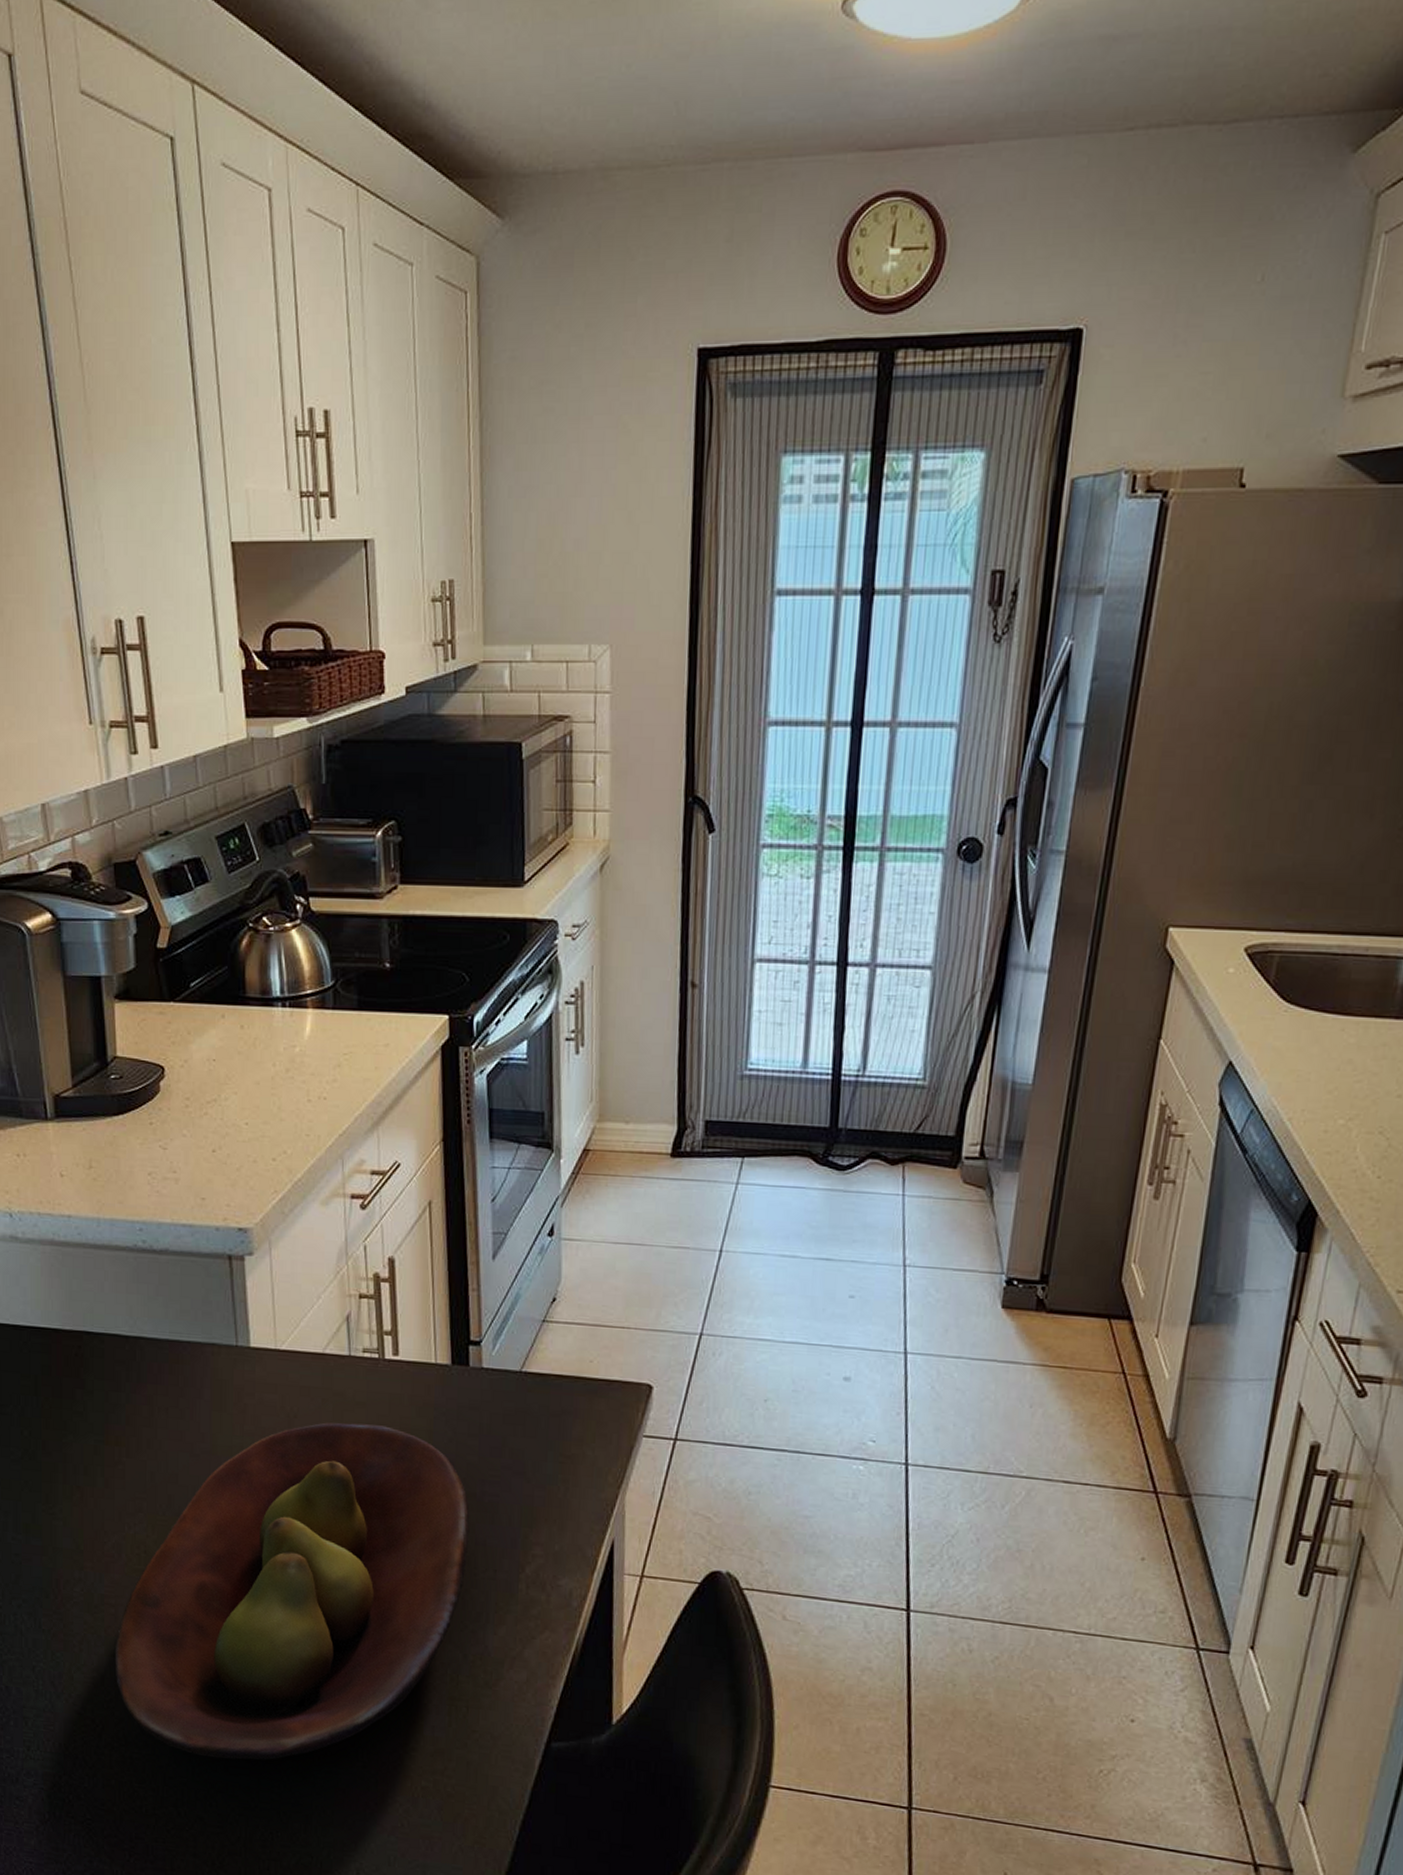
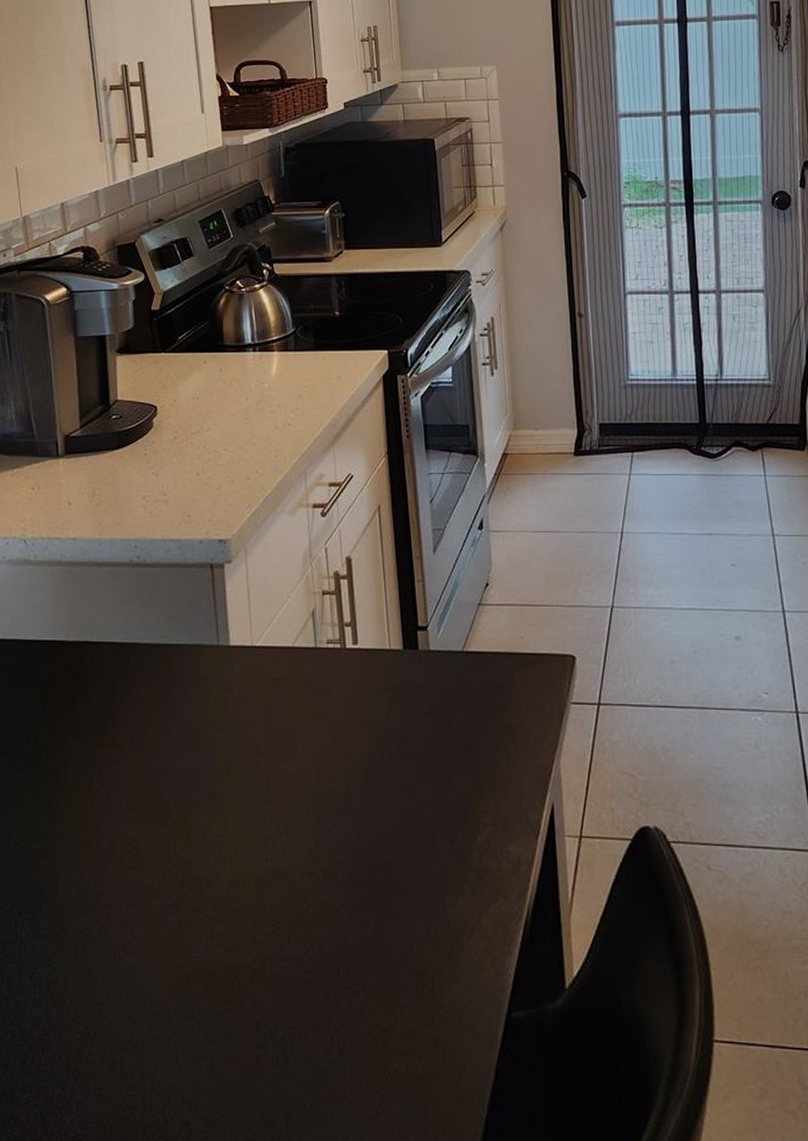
fruit bowl: present [115,1422,470,1761] -> none [107,710,427,1057]

